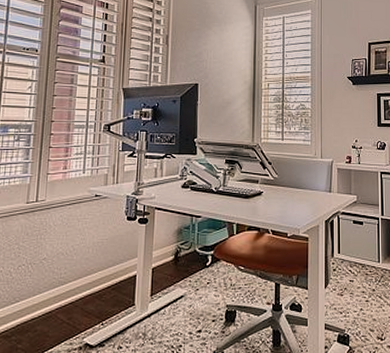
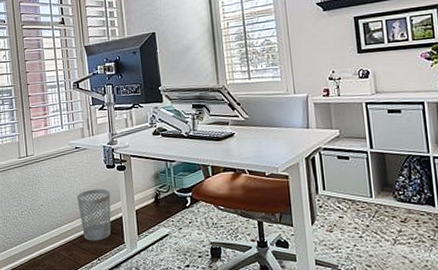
wastebasket: none [87,243,127,302] -> present [76,188,111,241]

